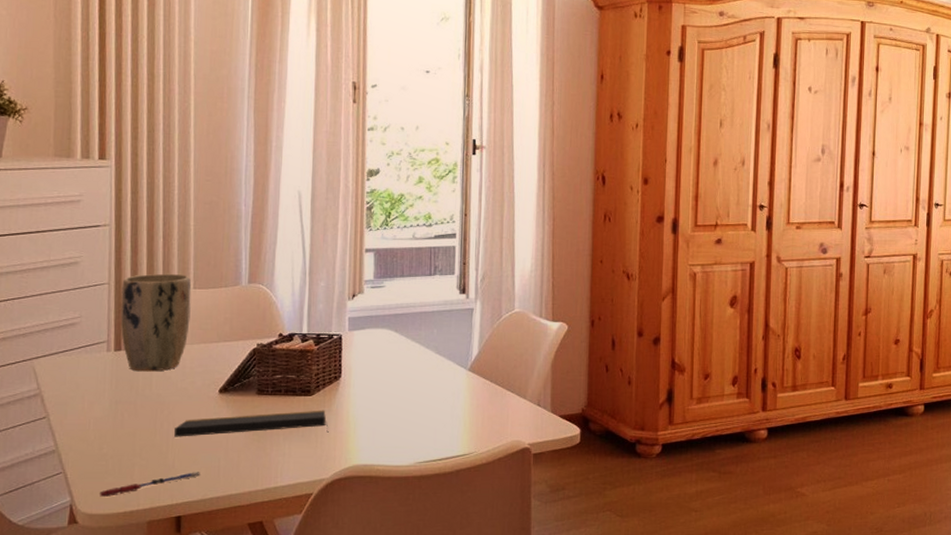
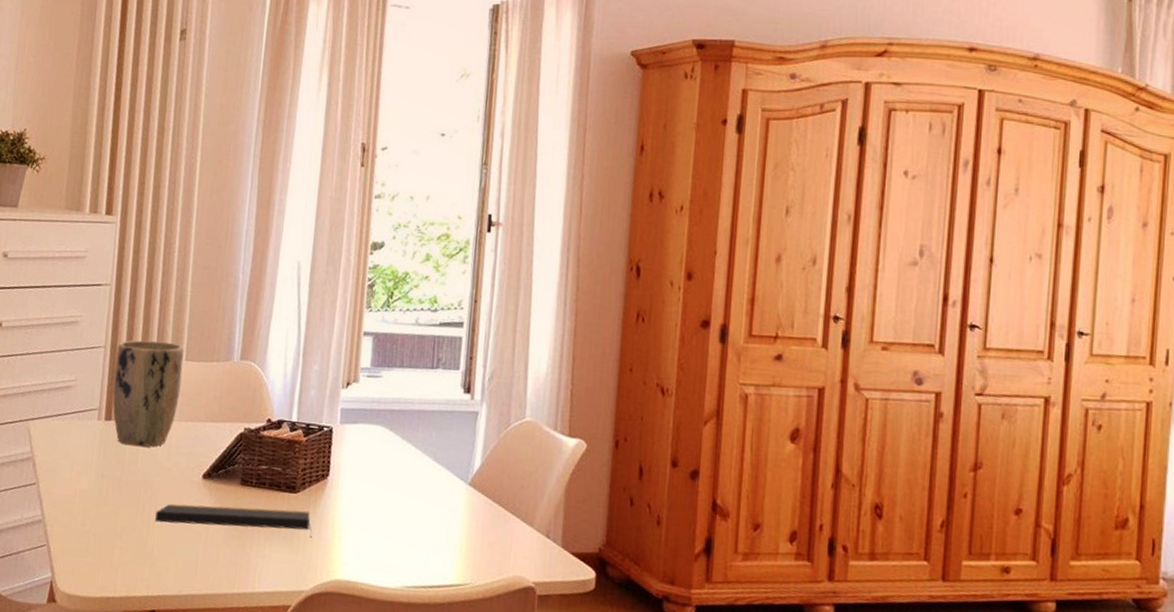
pen: present [99,472,200,497] -> none [78,563,178,578]

